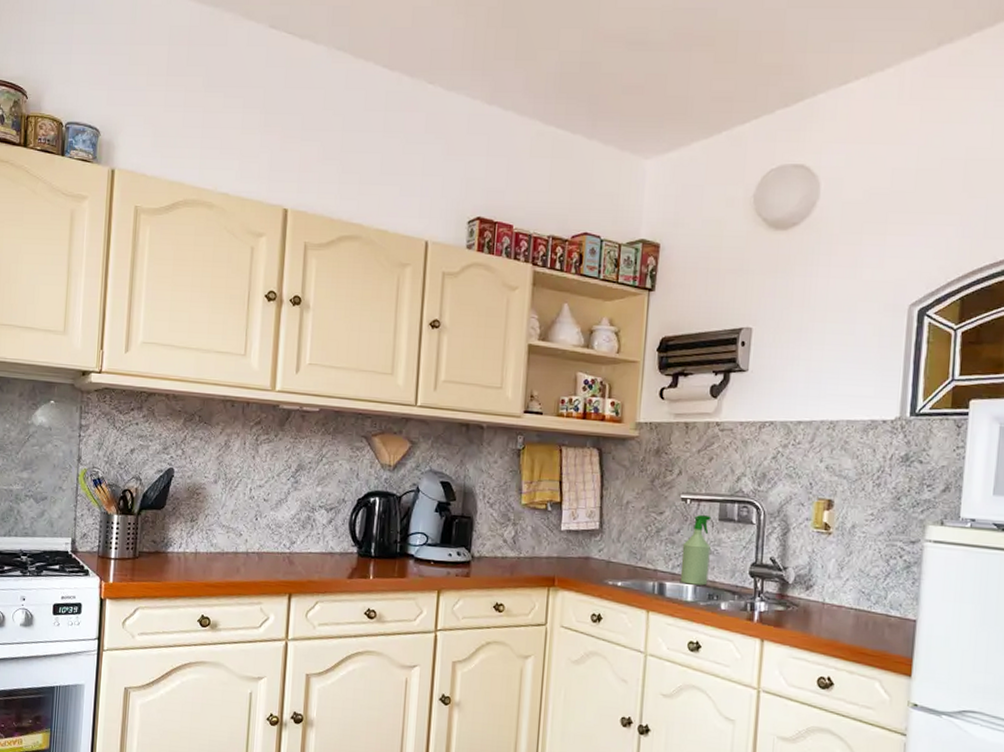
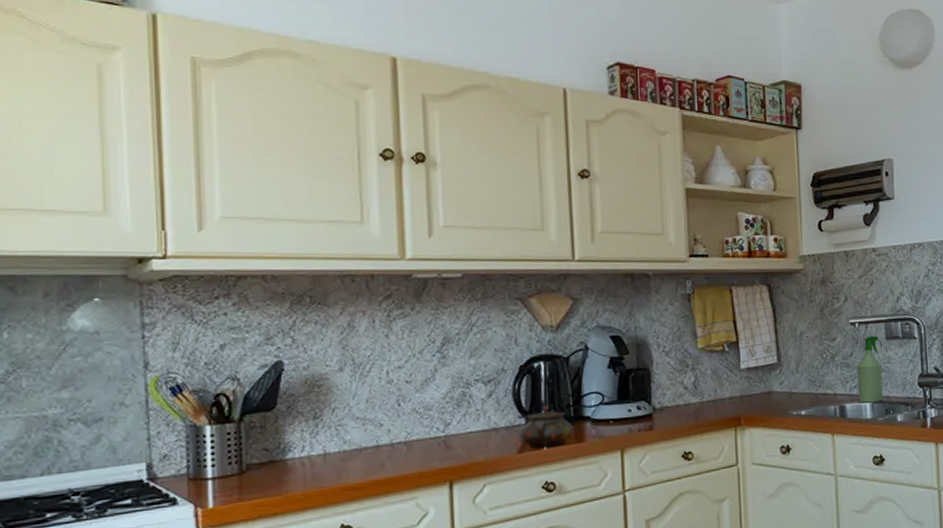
teapot: none [351,538,398,577] -> present [519,405,573,448]

